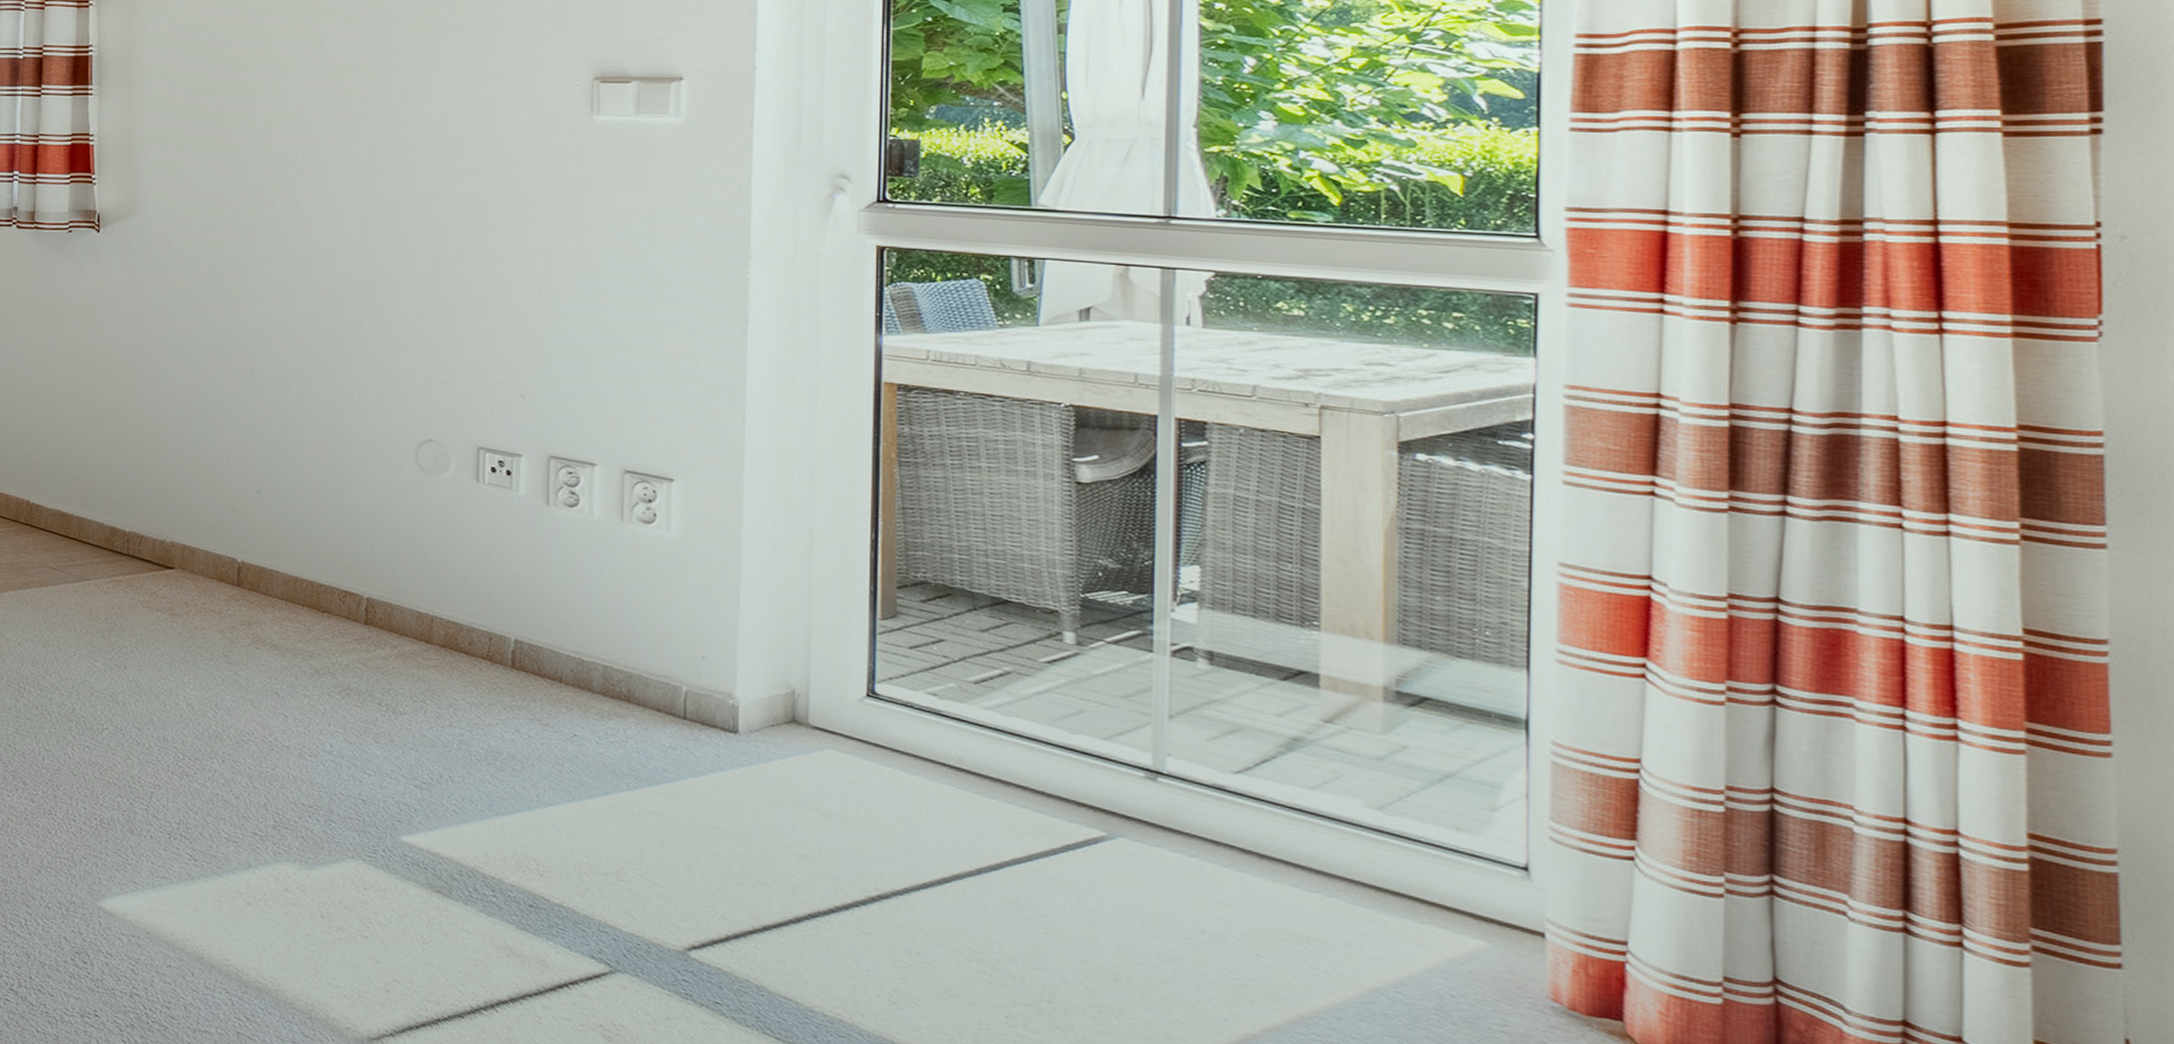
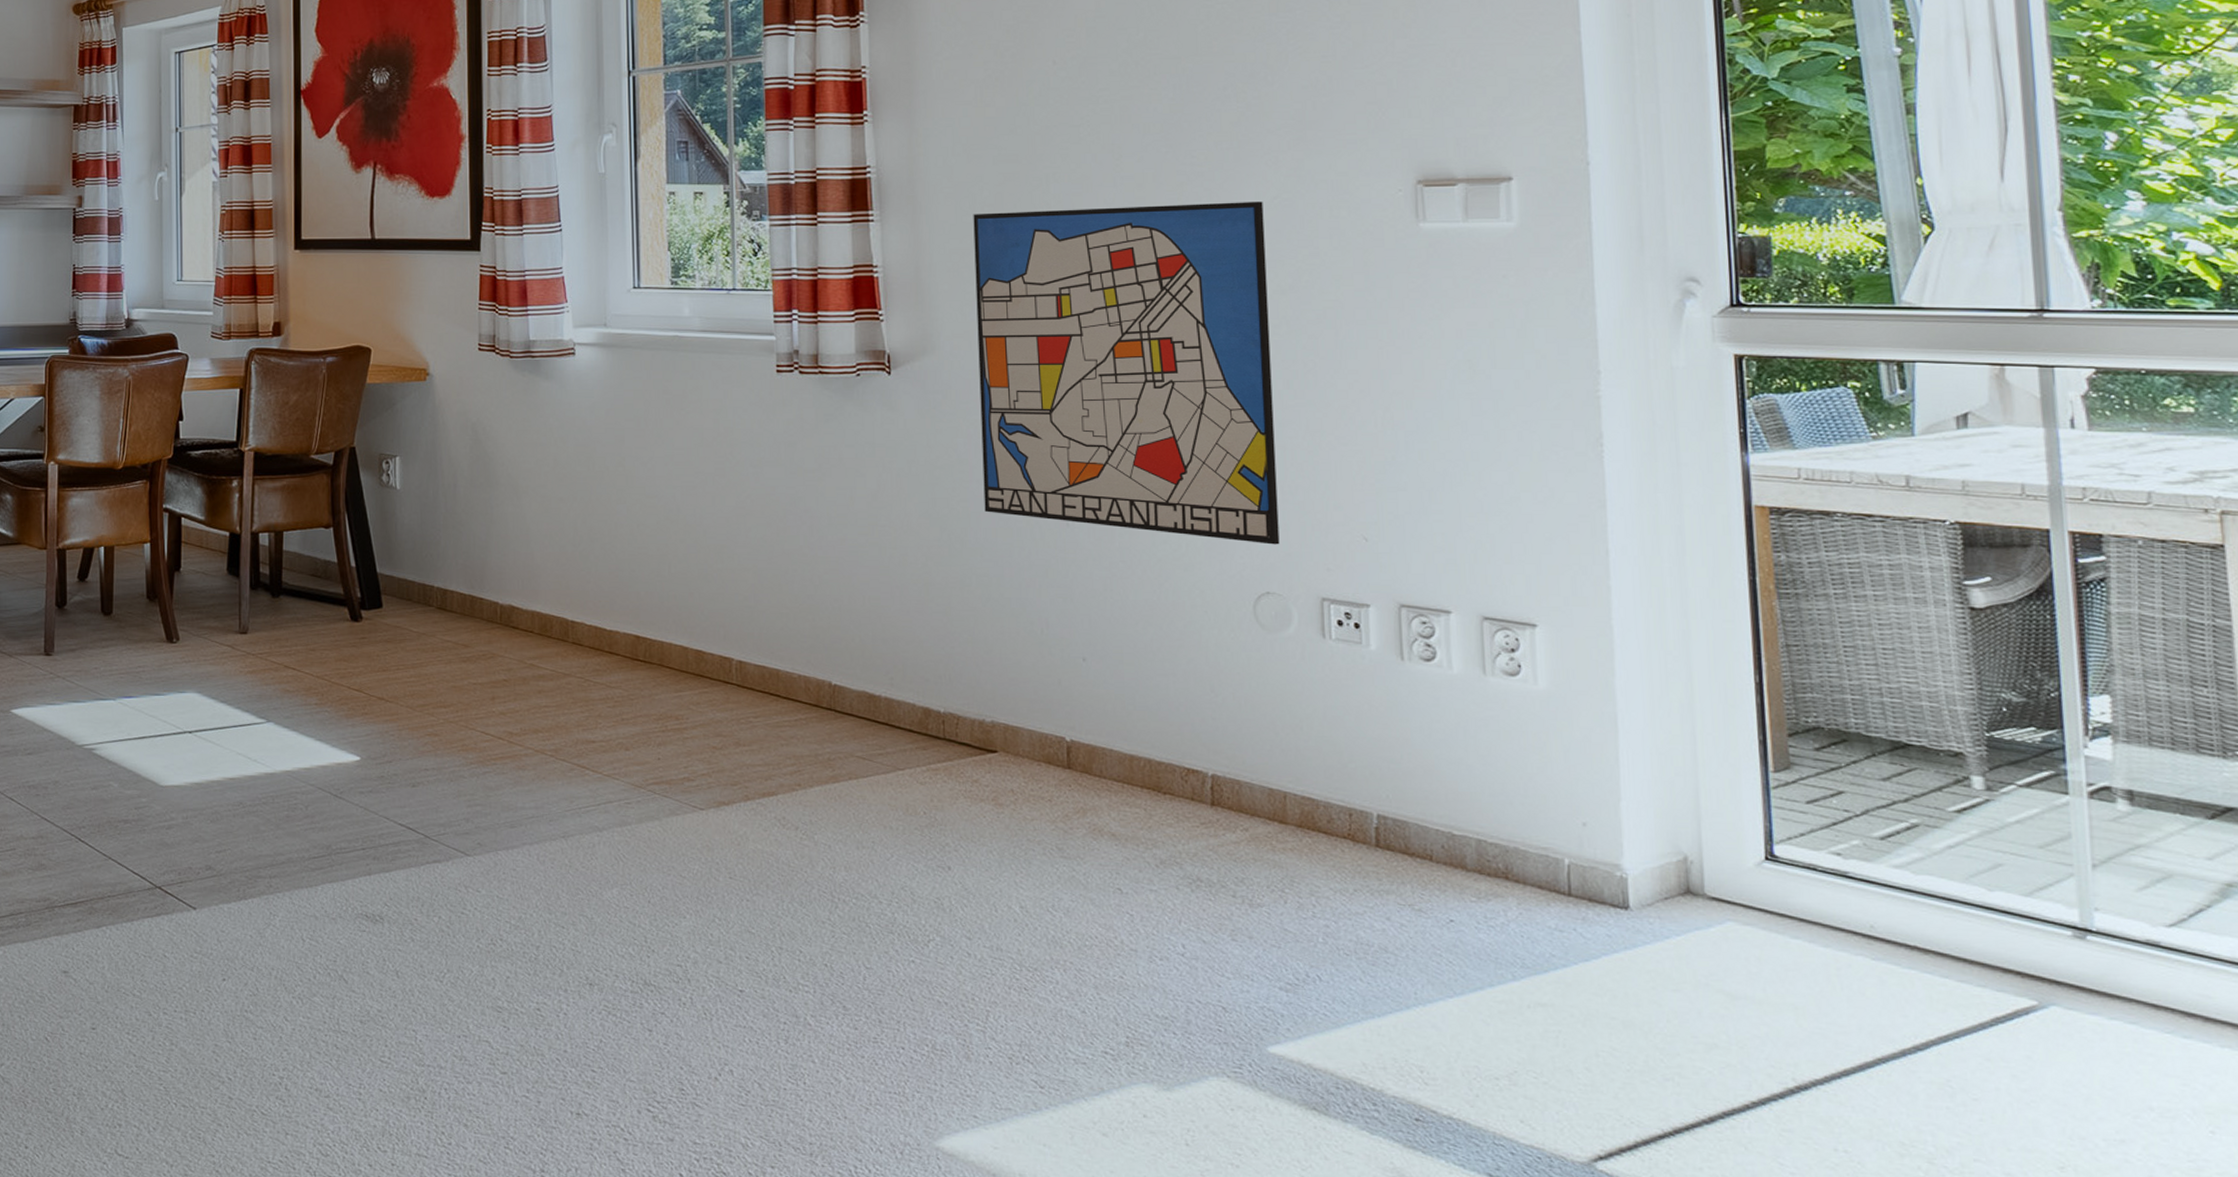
wall art: none [177,90,450,398] -> present [973,202,1280,545]

